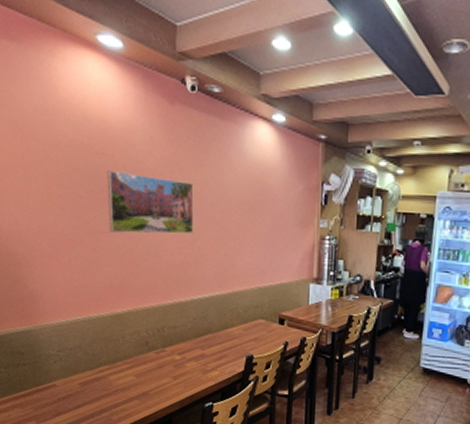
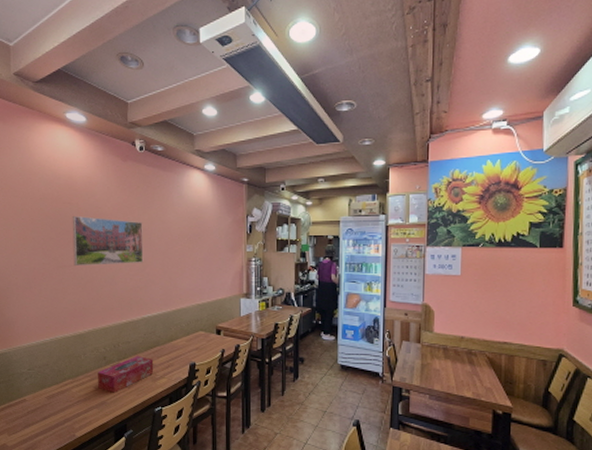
tissue box: none [139,343,204,384] -> present [98,356,154,393]

